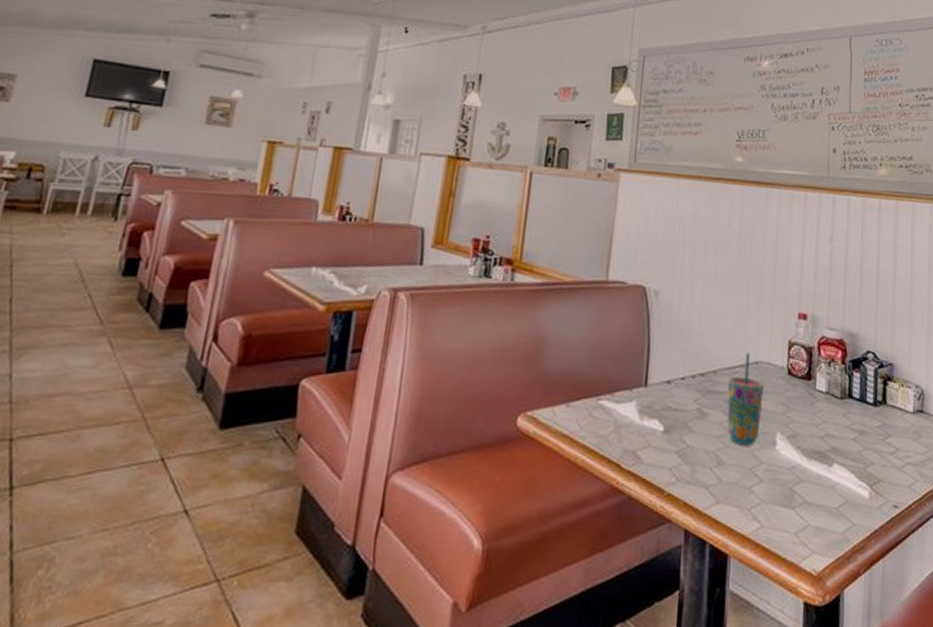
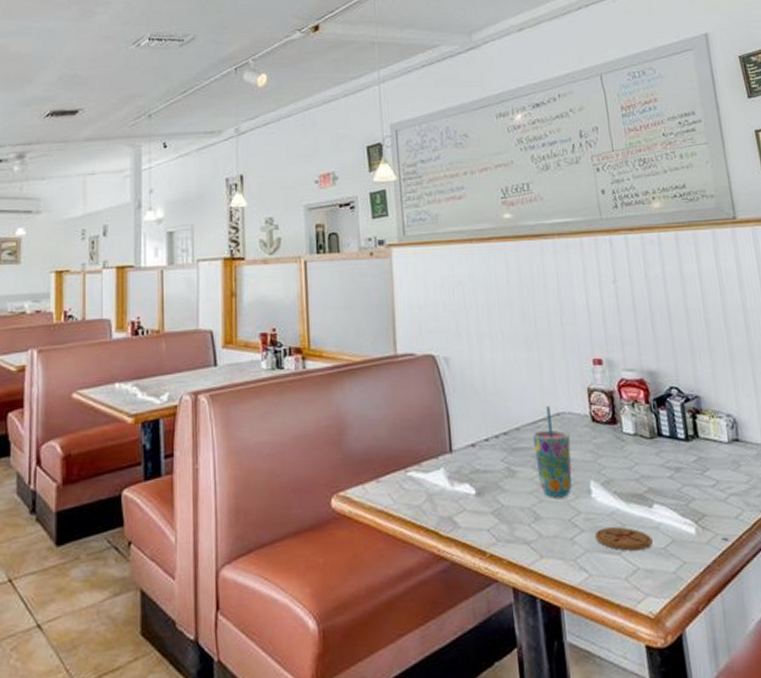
coaster: none [773,481,827,507] -> present [595,527,653,551]

